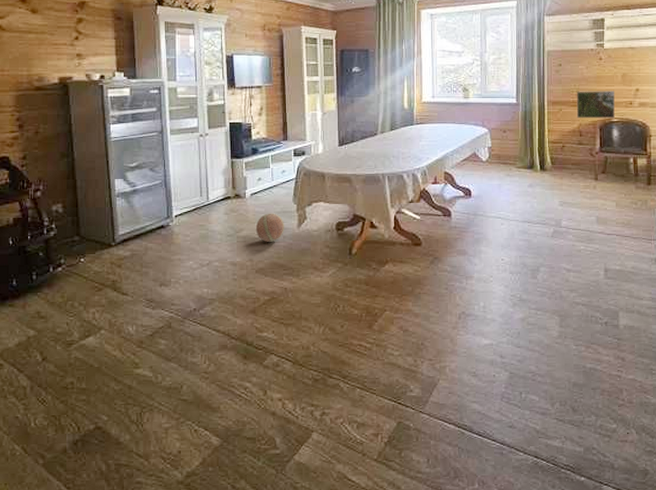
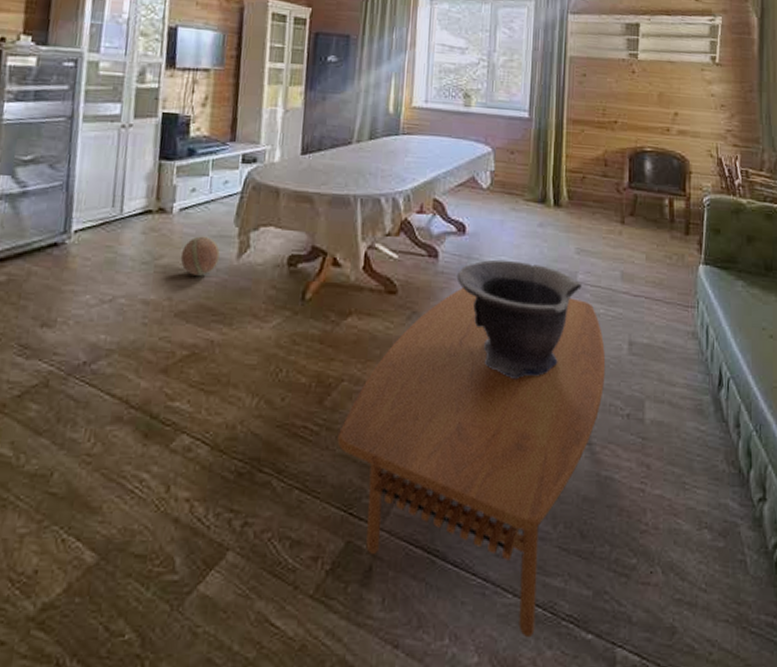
coffee table: none [385,237,587,482] -> present [337,288,606,638]
decorative bowl: none [466,214,565,302] -> present [456,259,582,380]
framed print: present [576,91,615,119] -> none [601,109,649,147]

